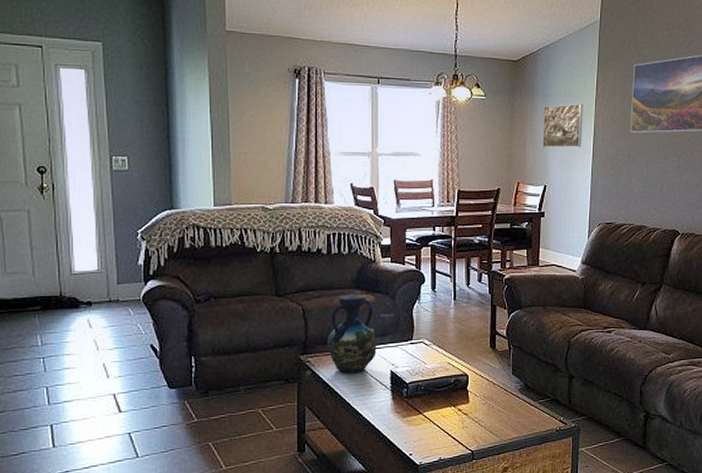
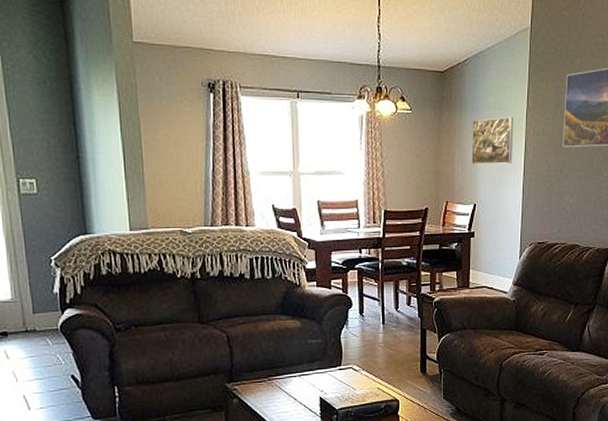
vase: present [328,294,377,373] -> none [254,320,305,400]

